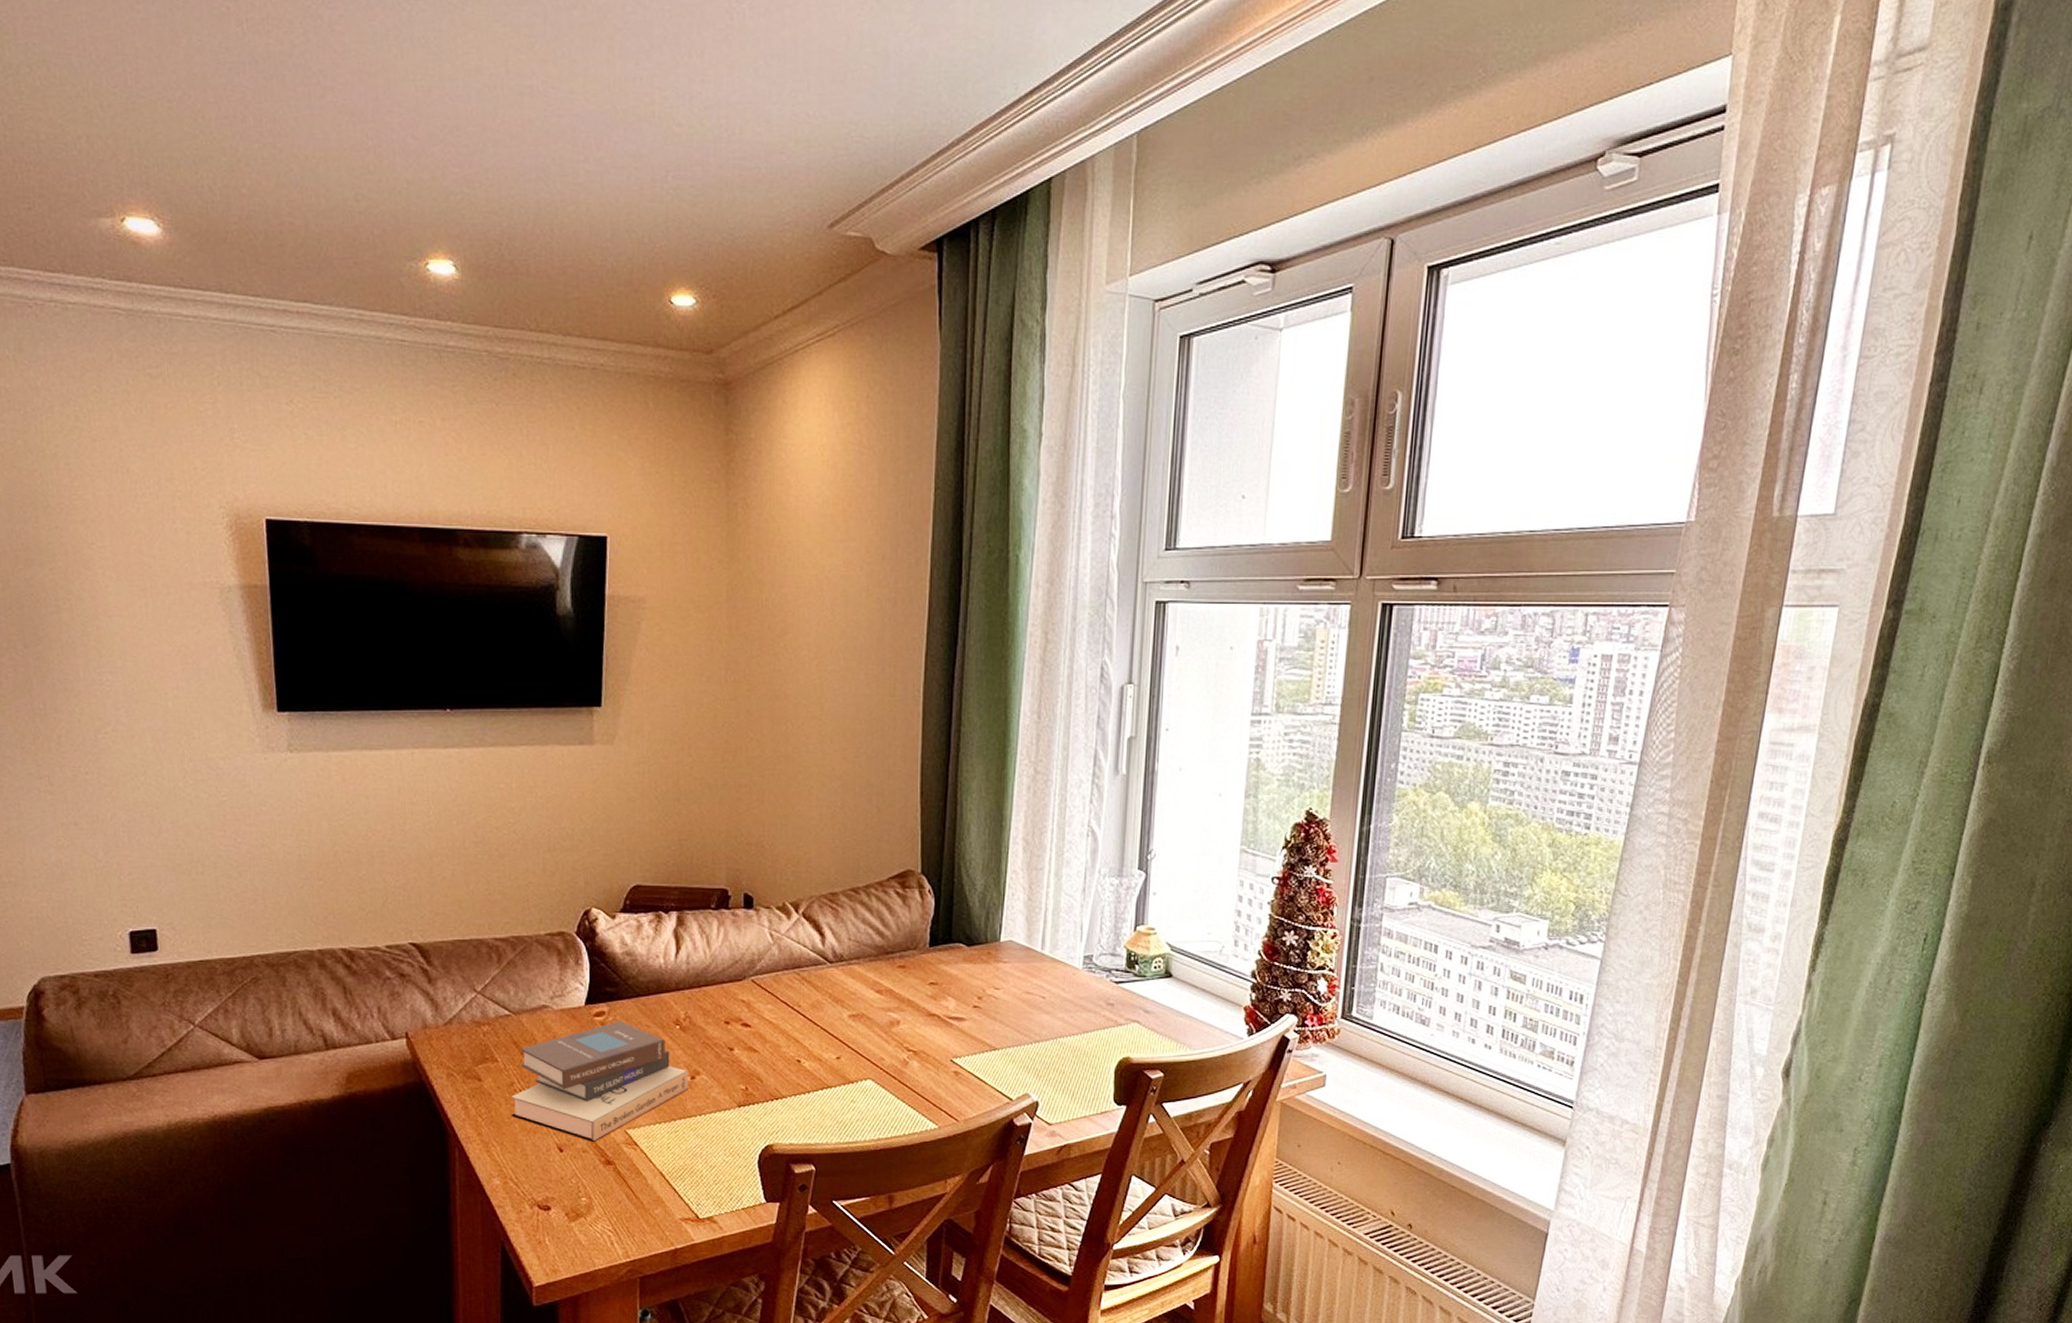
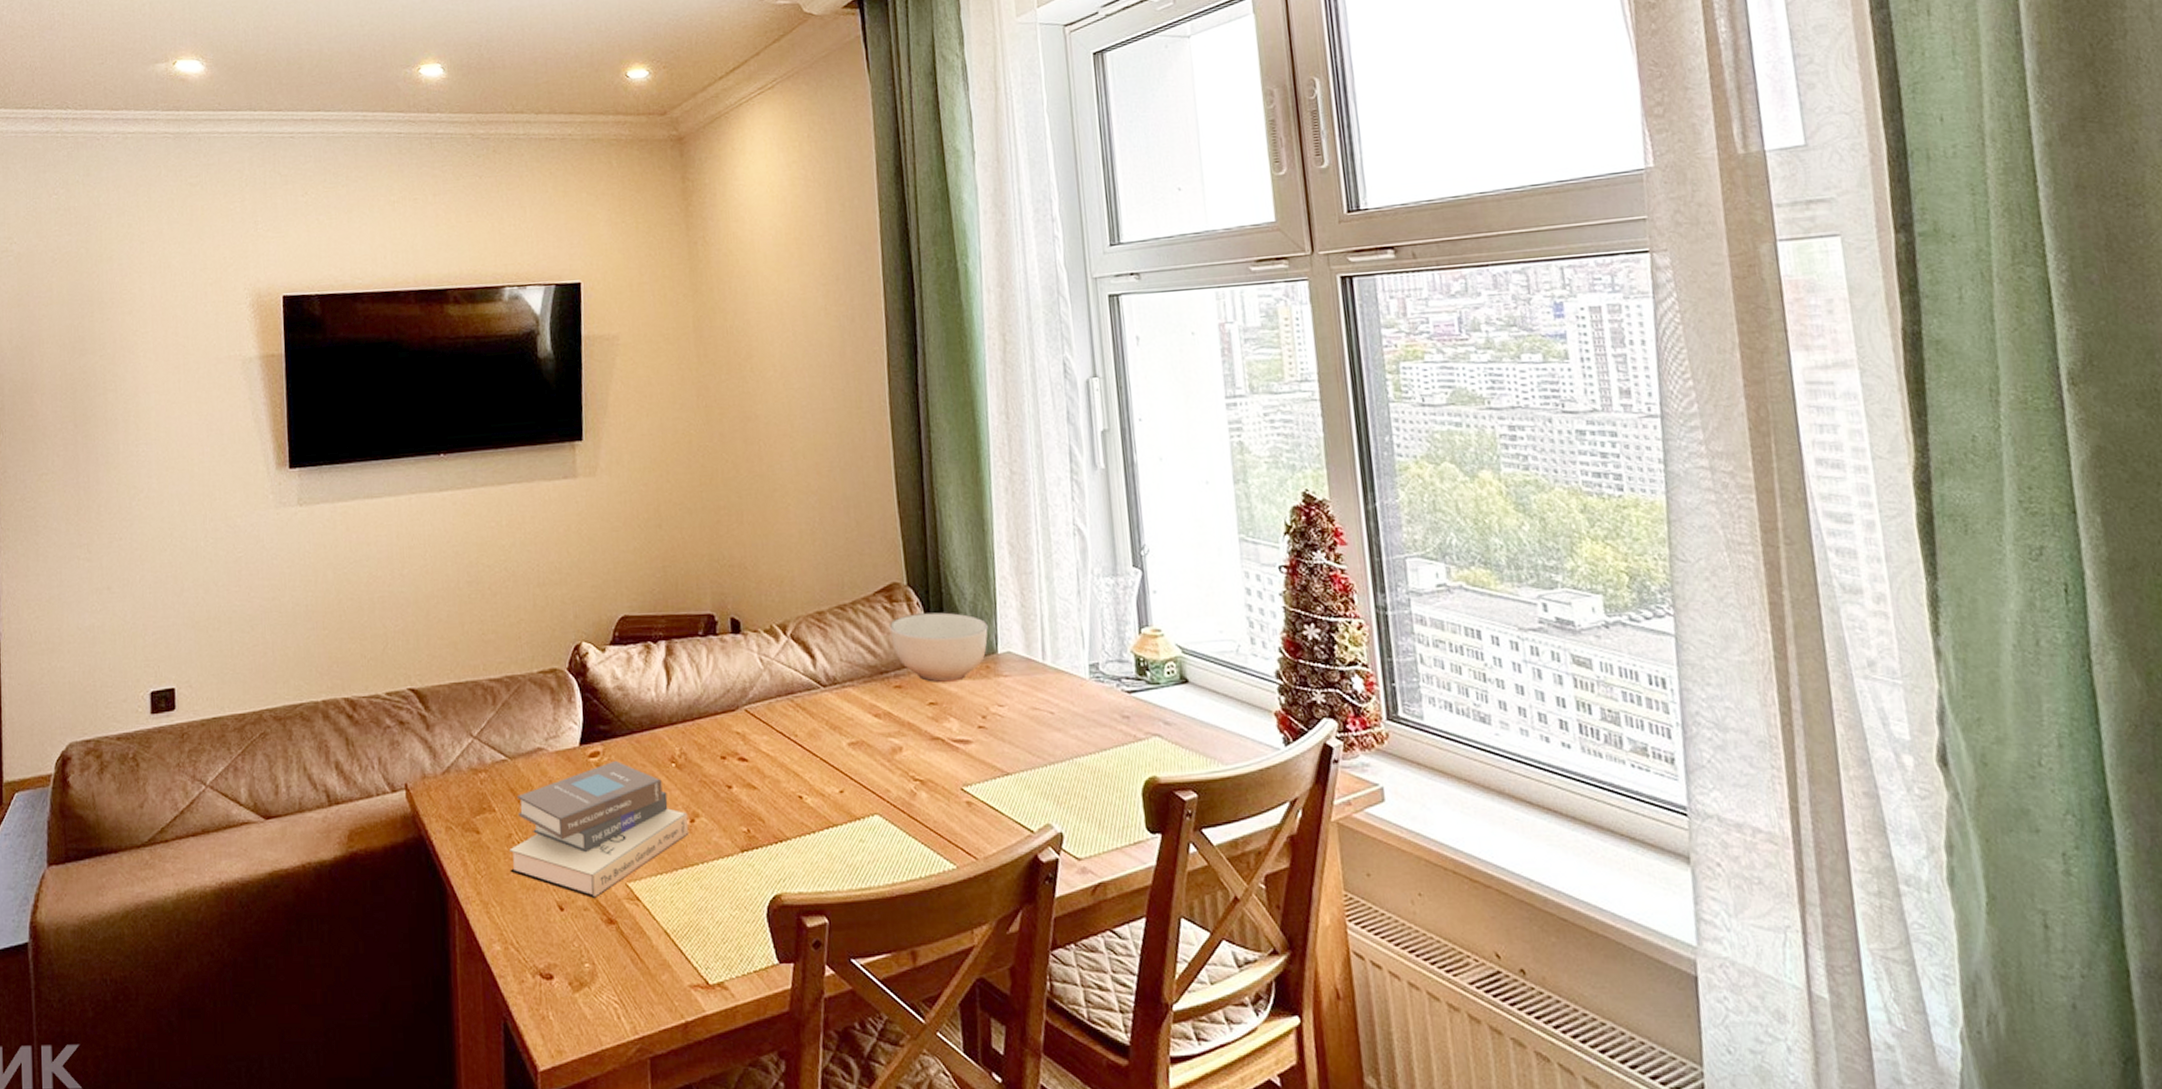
bowl: none [899,900,994,966] -> present [889,612,988,683]

